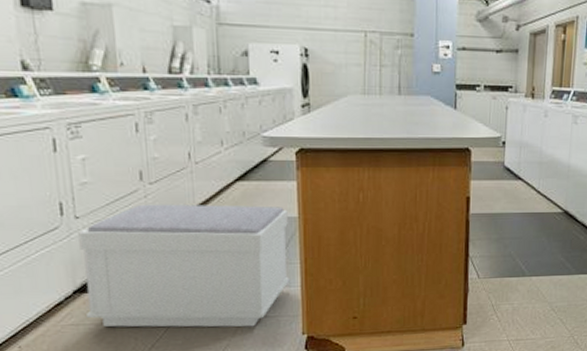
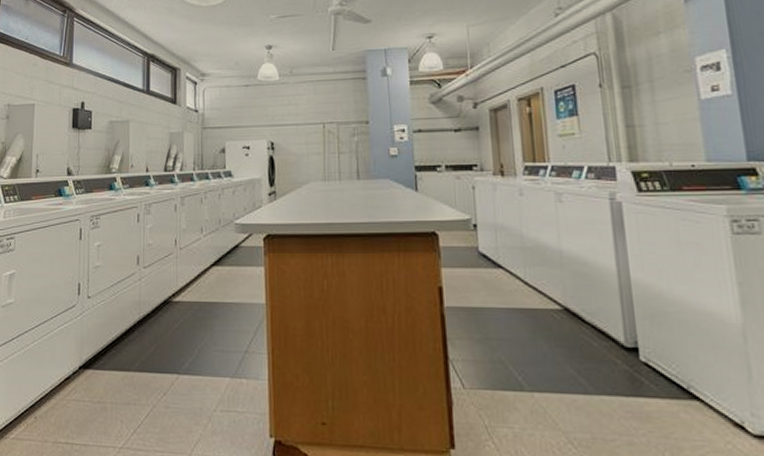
bench: present [78,204,289,327] -> none [87,286,257,422]

